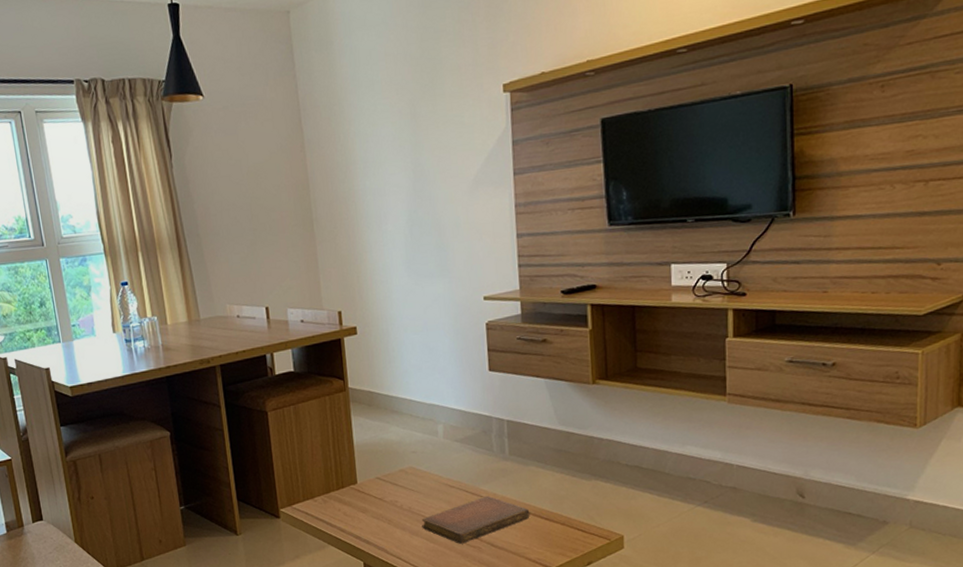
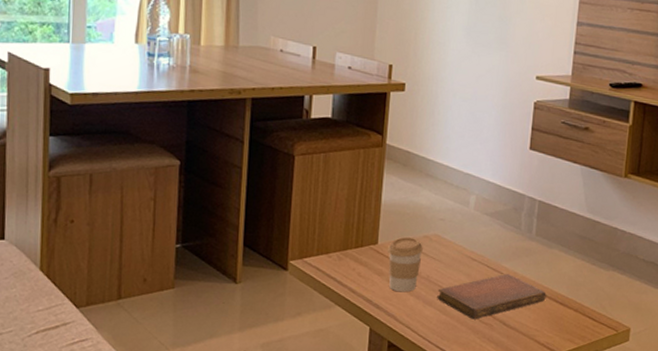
coffee cup: none [367,472,401,526] -> present [388,236,423,293]

